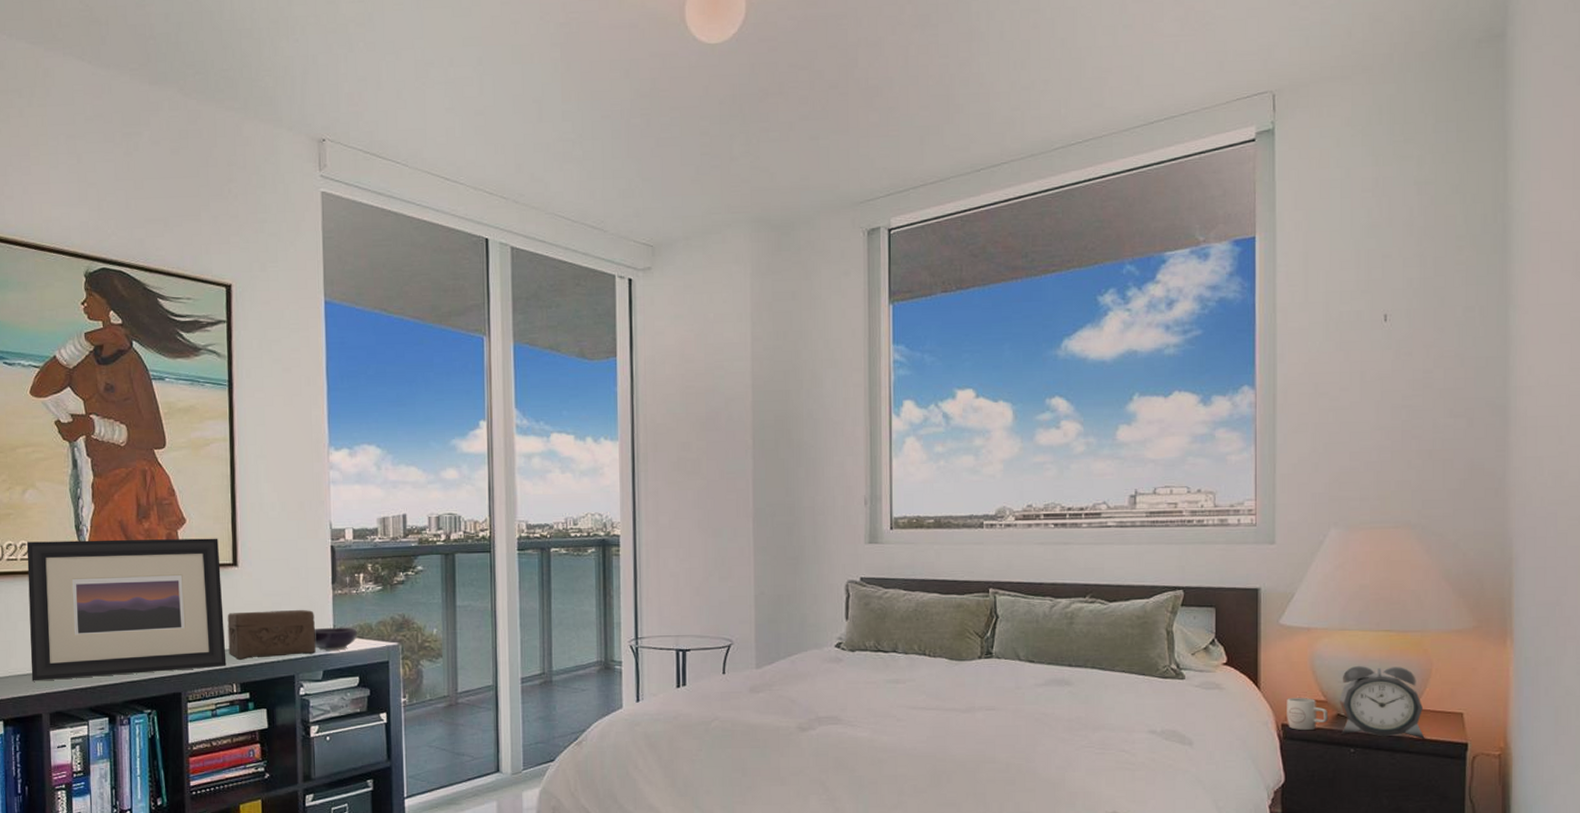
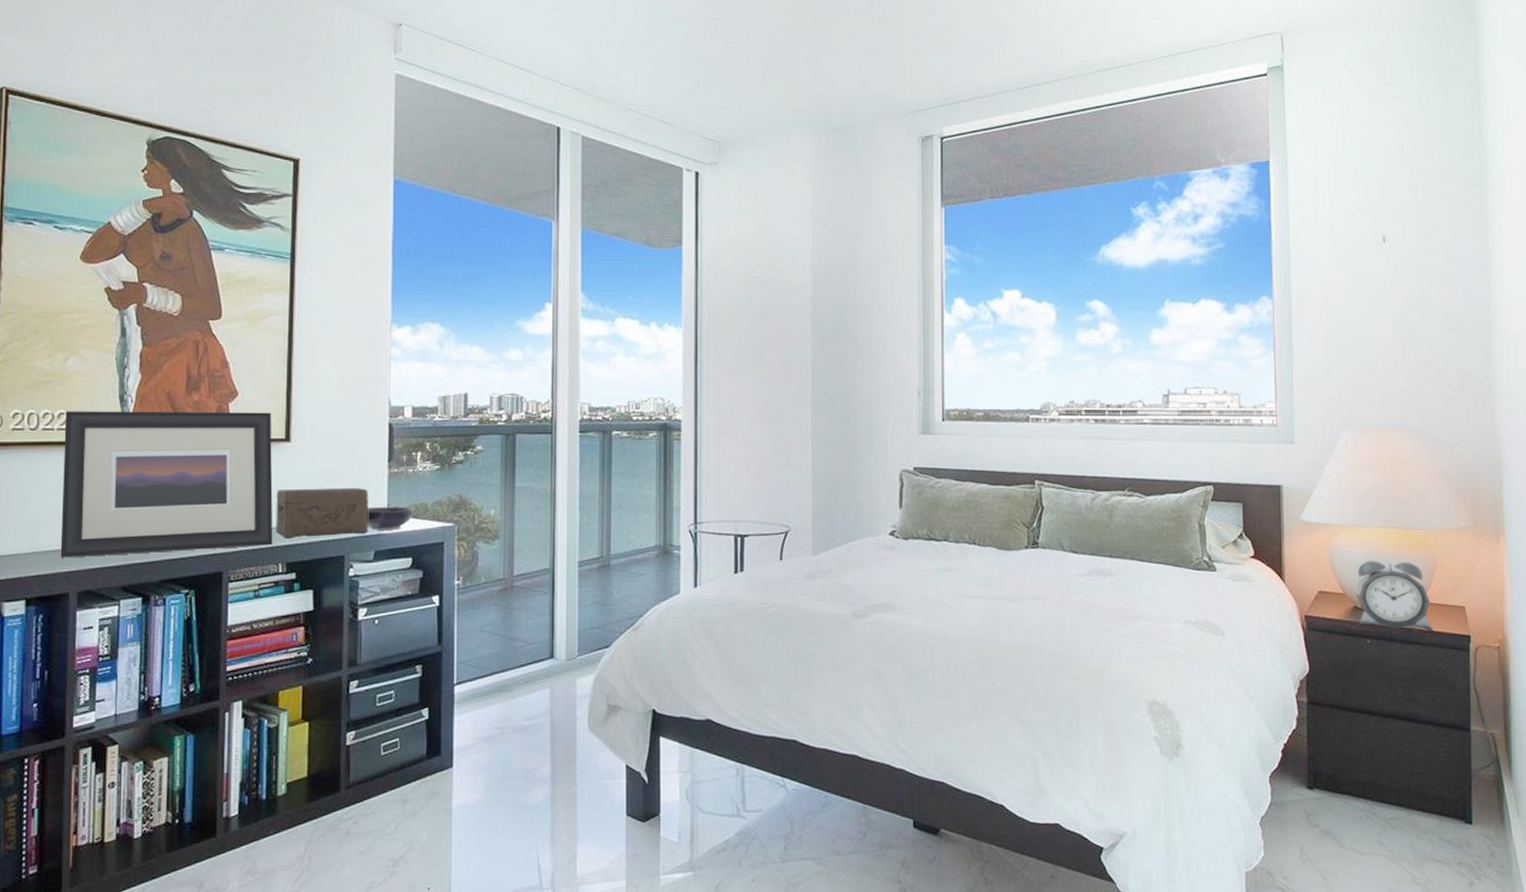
mug: present [1287,697,1329,731] -> none [1309,590,1347,622]

